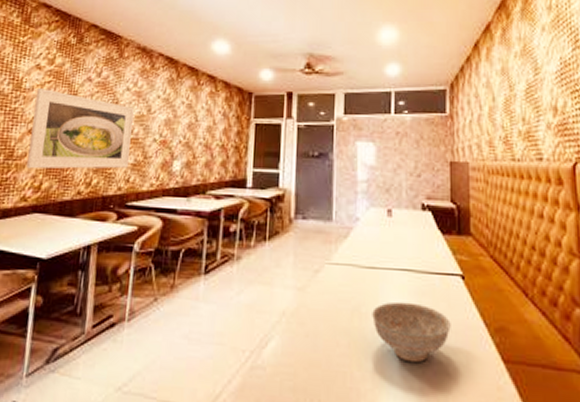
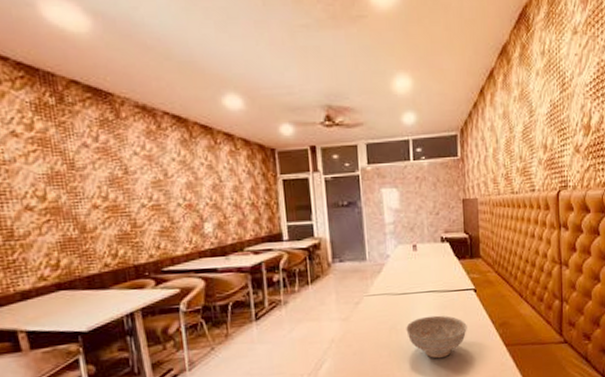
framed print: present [26,87,134,169] -> none [21,158,155,248]

